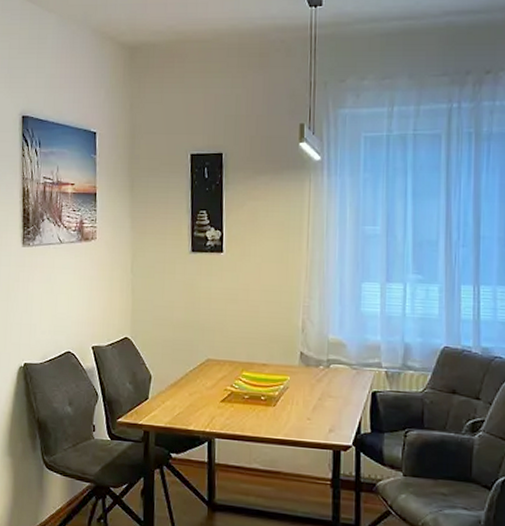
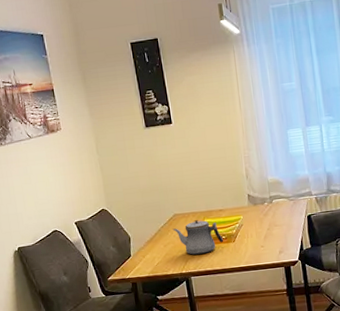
teapot: none [202,371,261,414] -> present [172,220,223,255]

